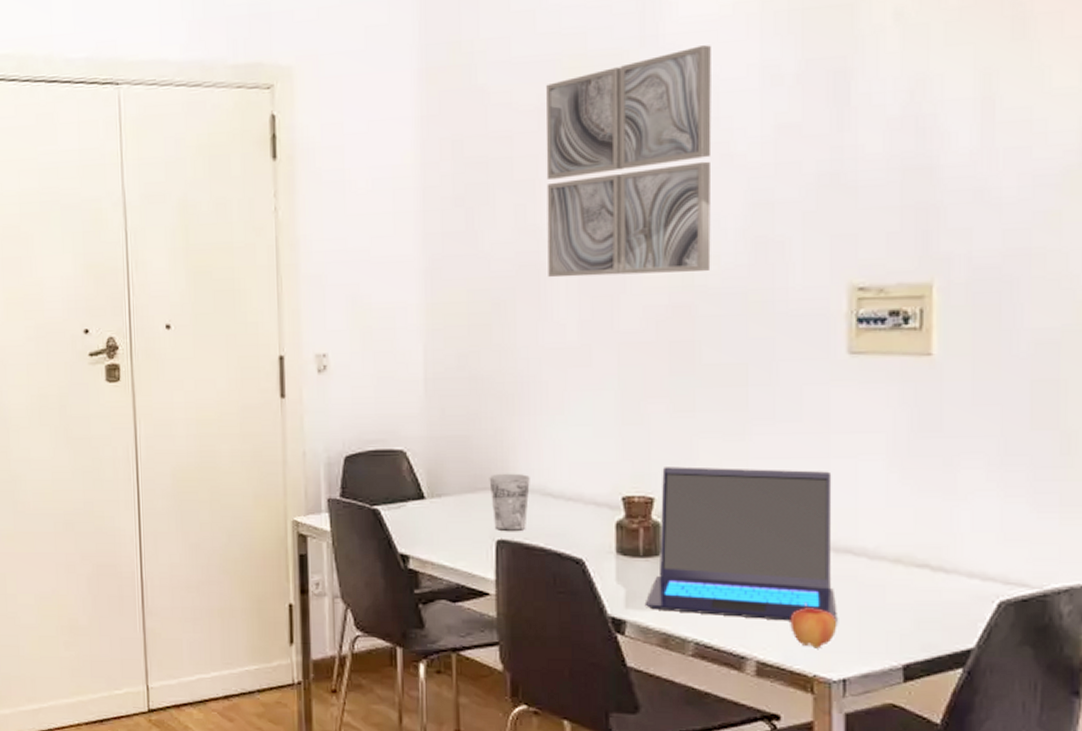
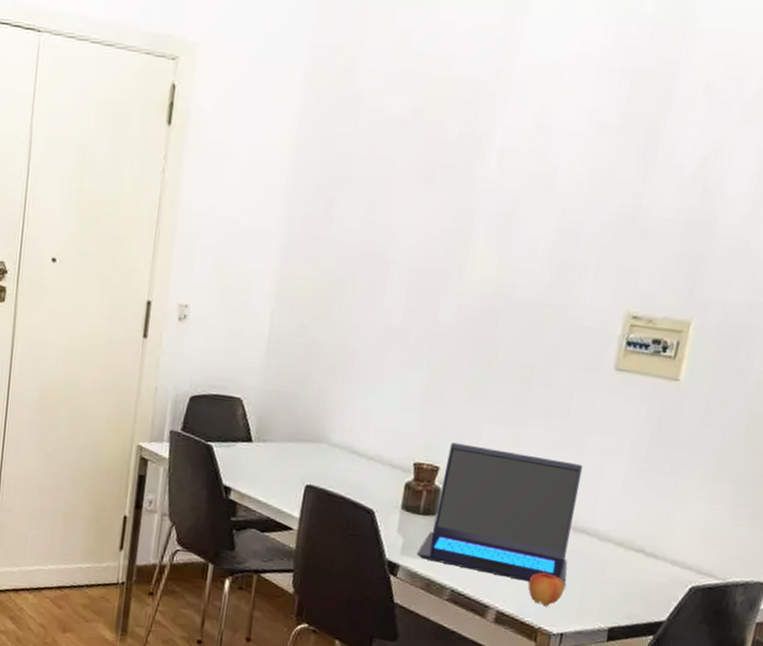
cup: present [489,473,530,532] -> none [306,429,342,480]
wall art: present [546,45,712,278] -> none [385,87,554,283]

